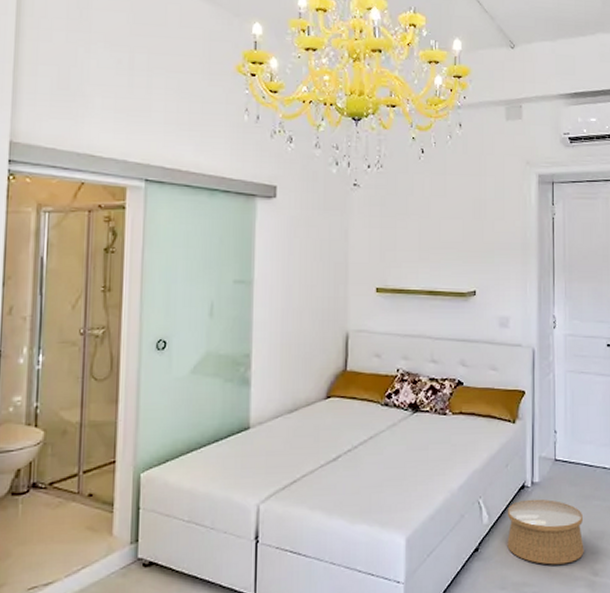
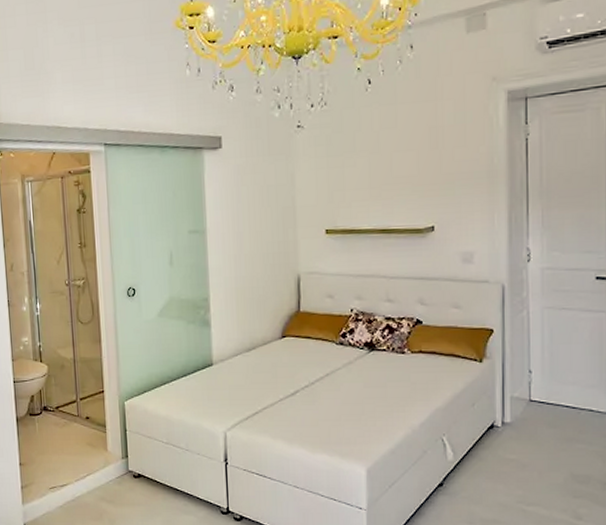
woven basket: present [507,499,584,565] -> none [474,439,565,505]

